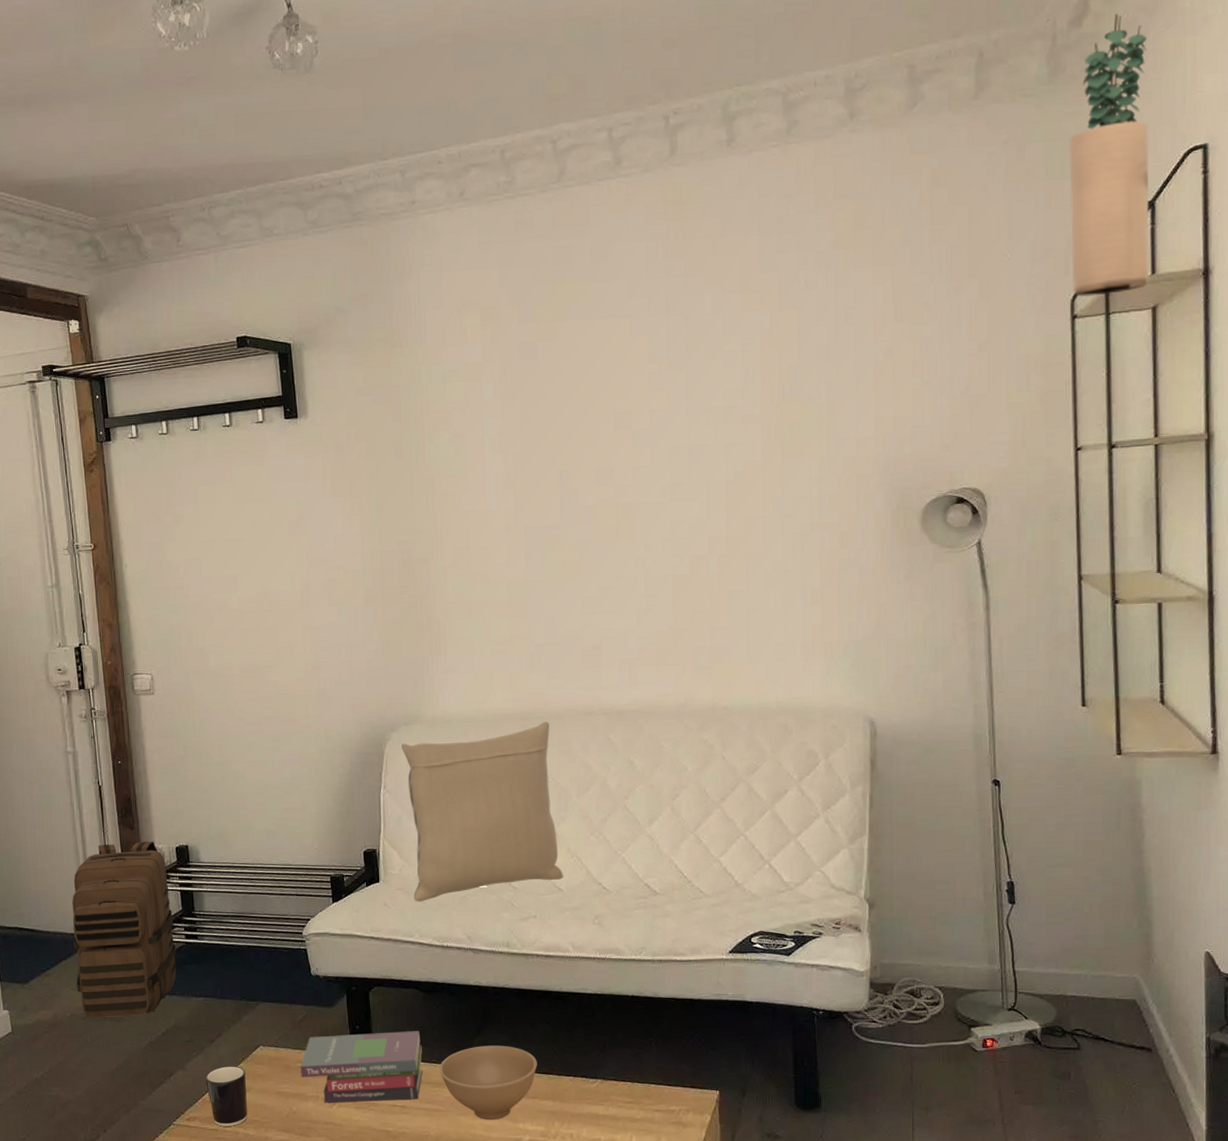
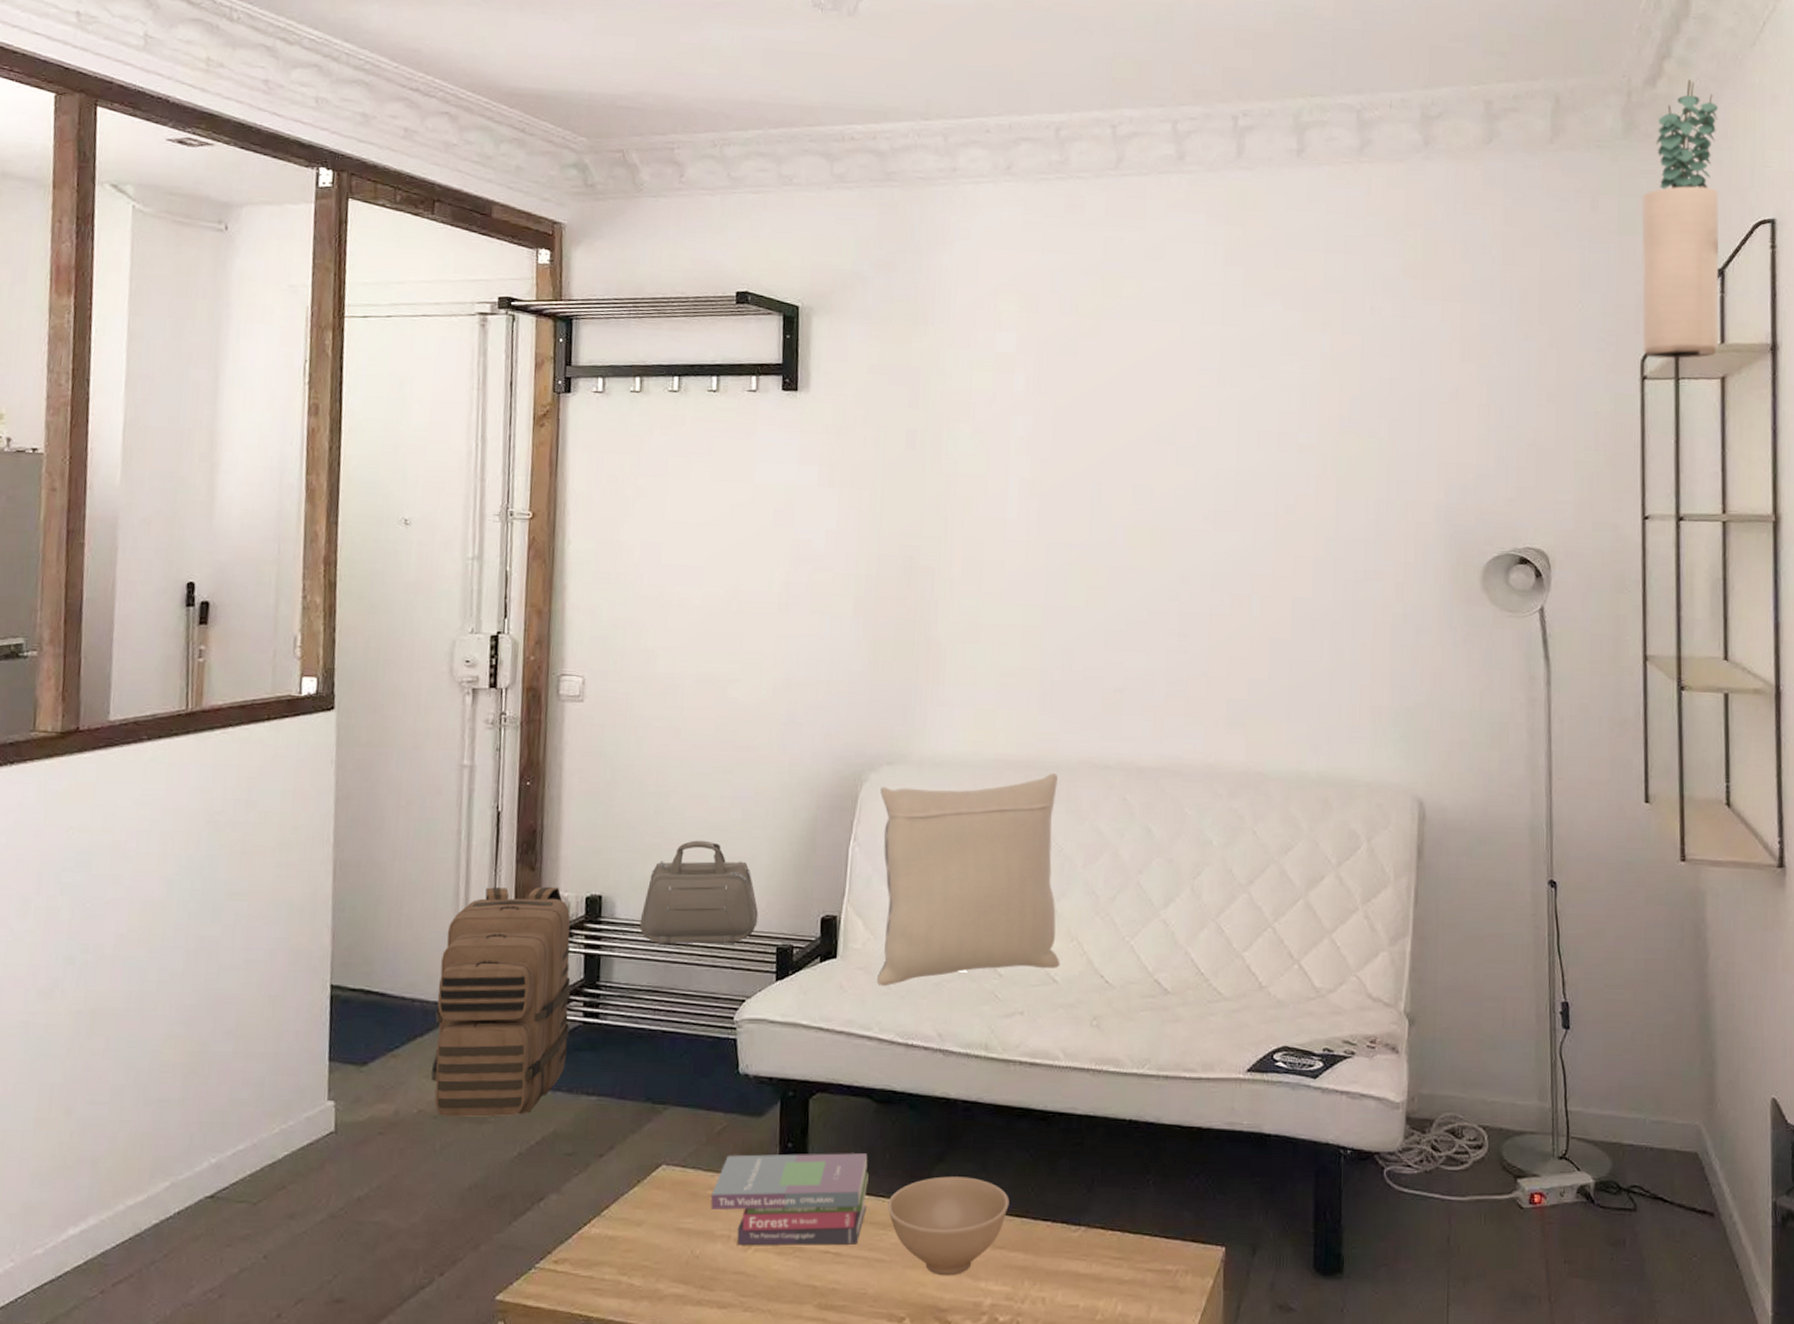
mug: present [205,1066,247,1127] -> none [585,1190,639,1273]
handbag: none [220,797,313,880] -> present [639,840,759,945]

